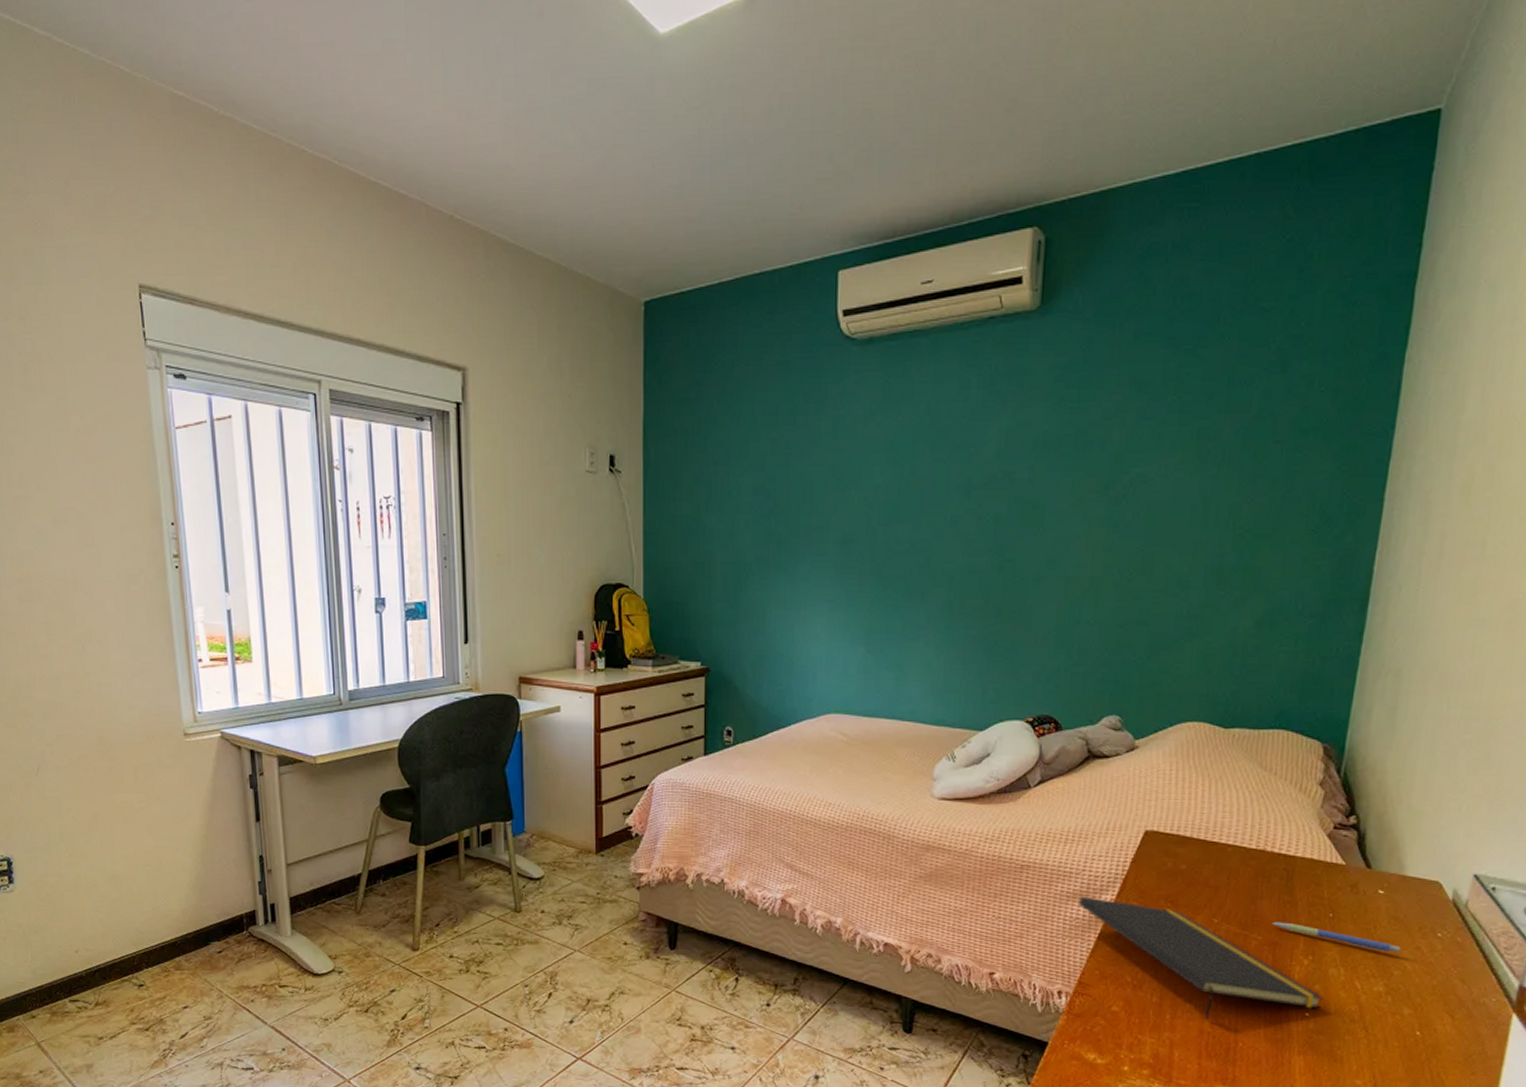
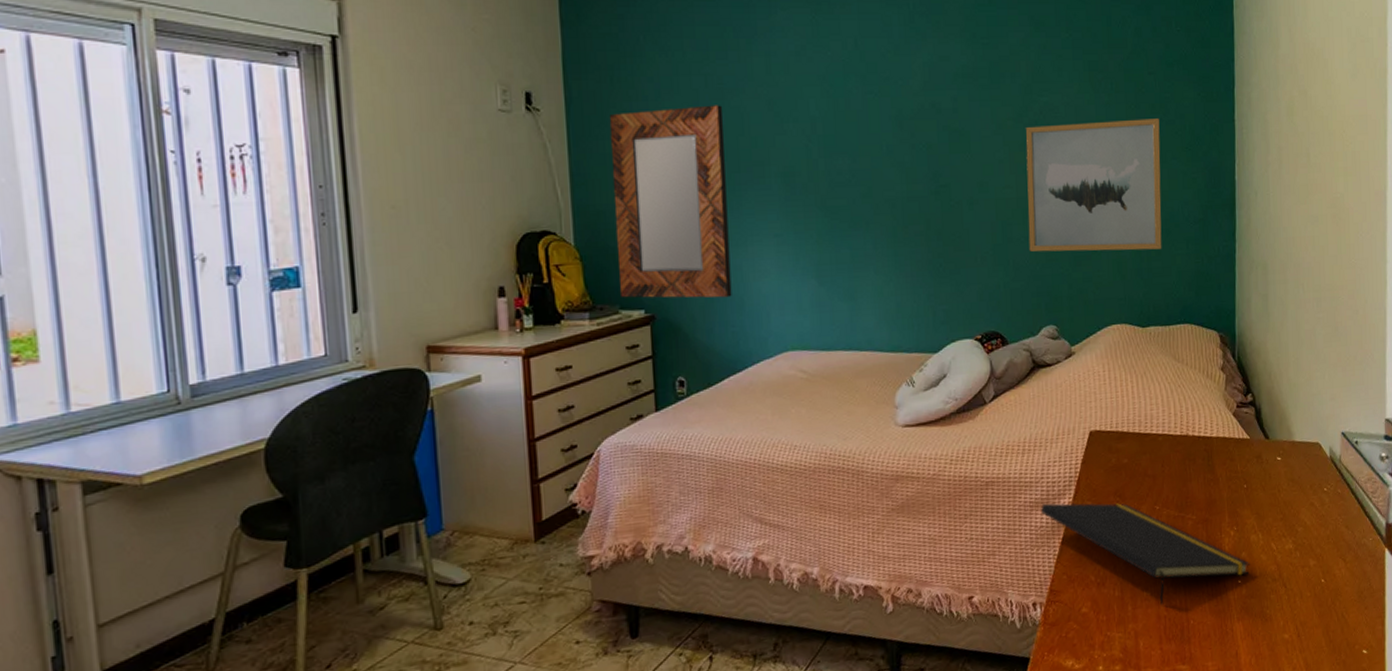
home mirror: none [680,470,788,657] -> present [609,105,732,298]
wall art: none [1098,495,1281,644] -> present [1026,118,1162,252]
pen: present [1272,921,1401,953] -> none [1202,499,1301,513]

